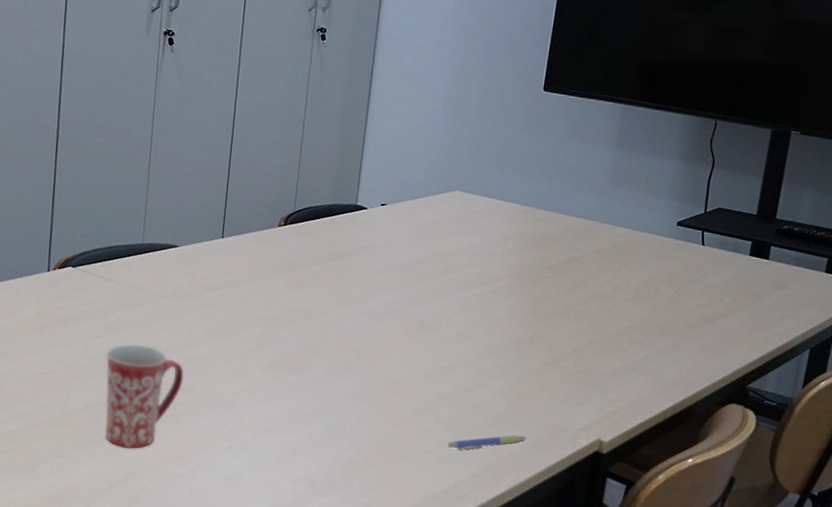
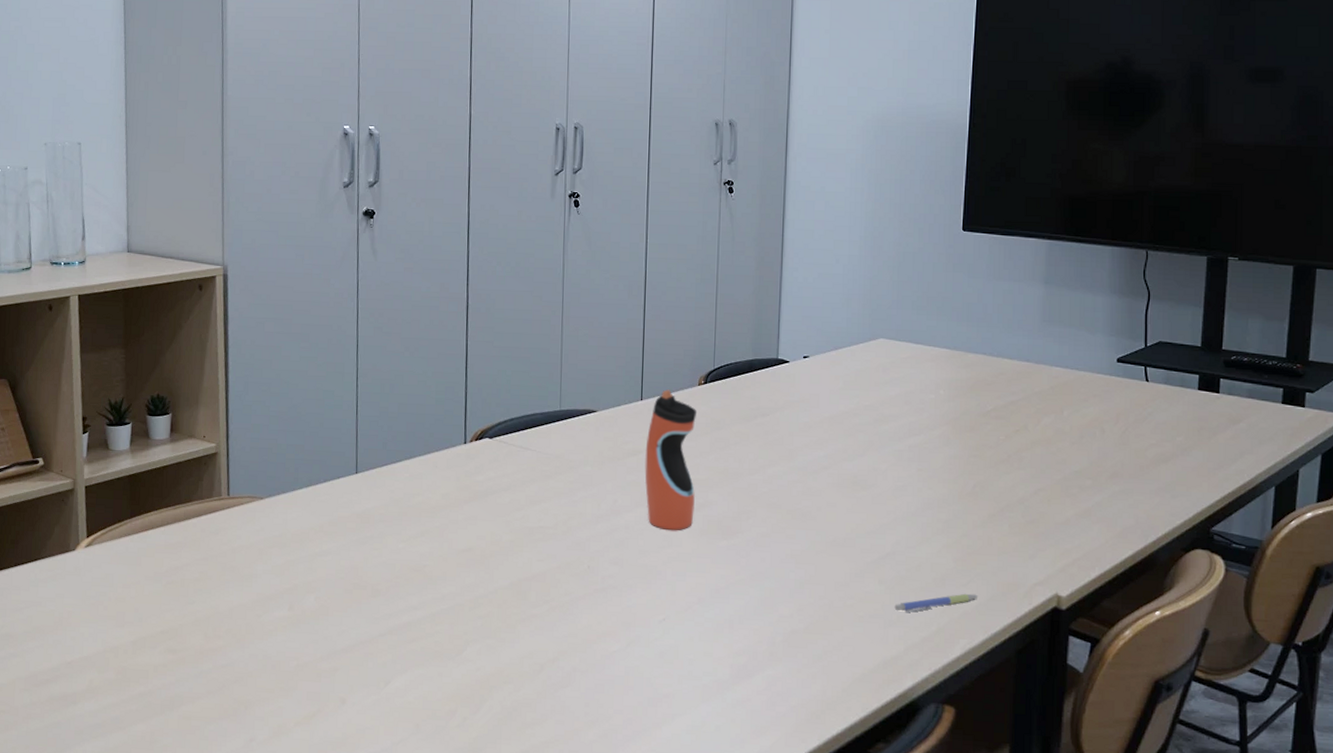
mug: present [104,344,184,449] -> none [528,515,611,626]
water bottle: none [220,229,276,364] -> present [644,389,697,531]

